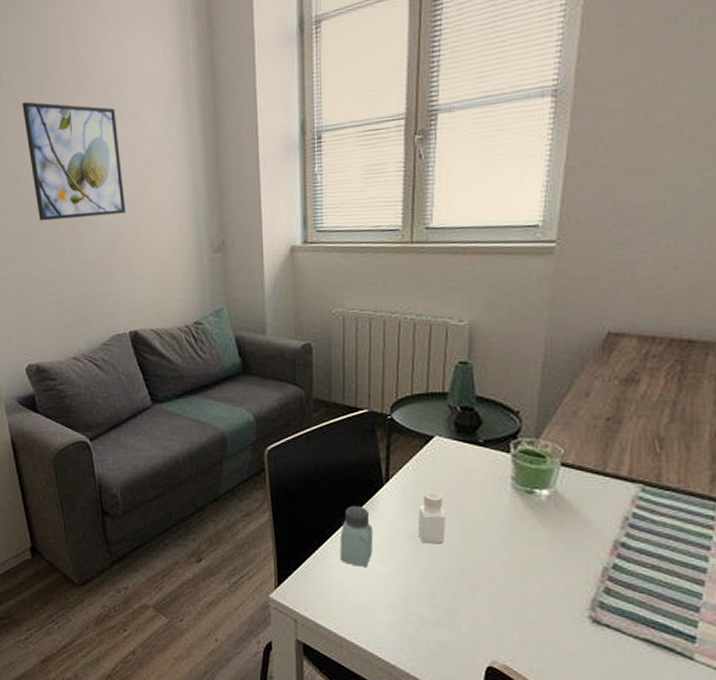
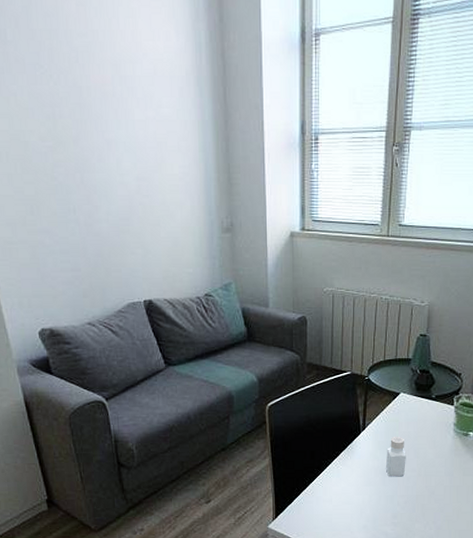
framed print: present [22,102,127,221] -> none [30,67,141,190]
saltshaker: present [340,505,374,567] -> none [326,449,352,498]

